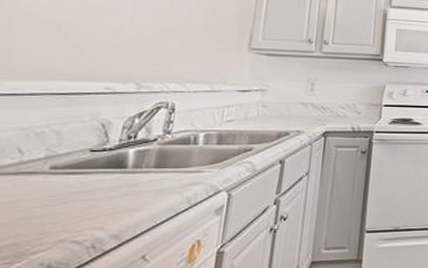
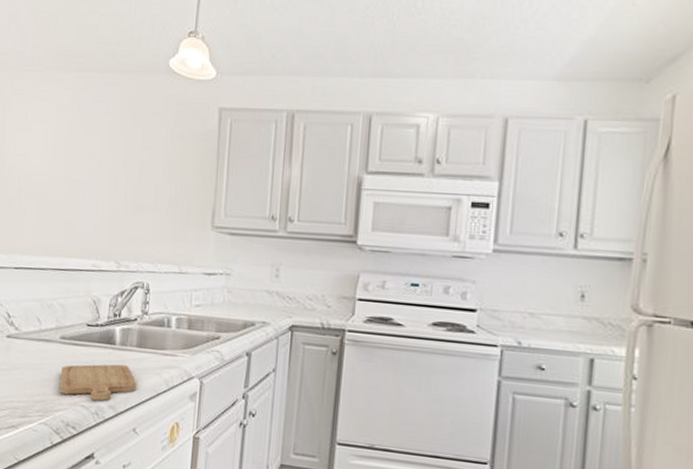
chopping board: none [40,188,152,233] -> present [59,364,137,401]

